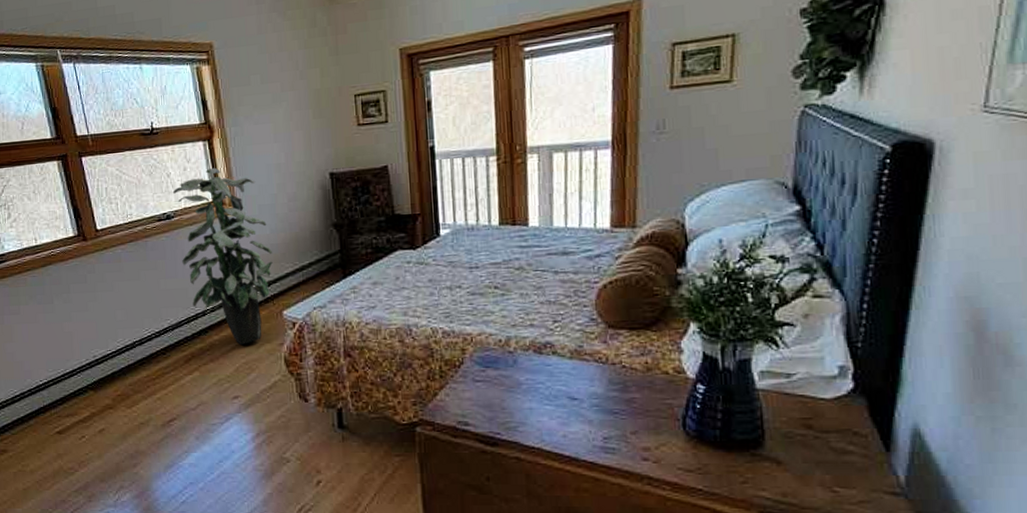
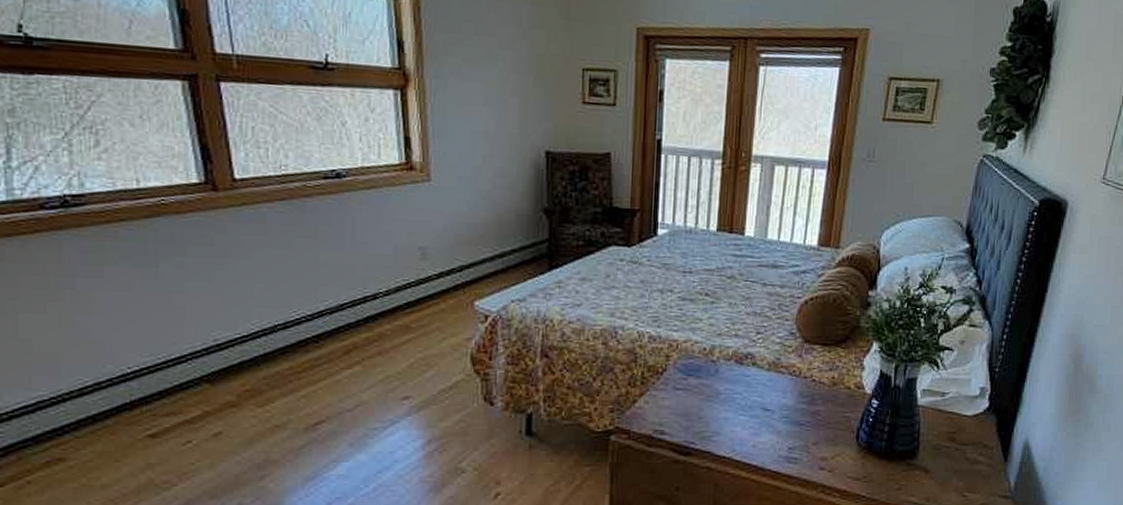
indoor plant: present [172,167,273,344] -> none [347,123,468,337]

